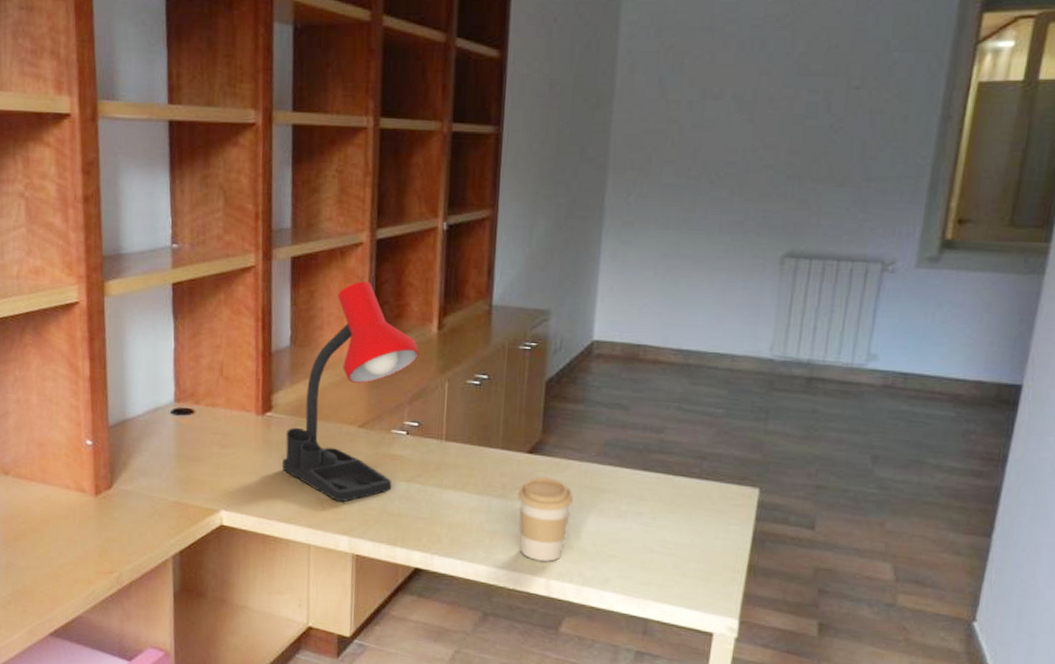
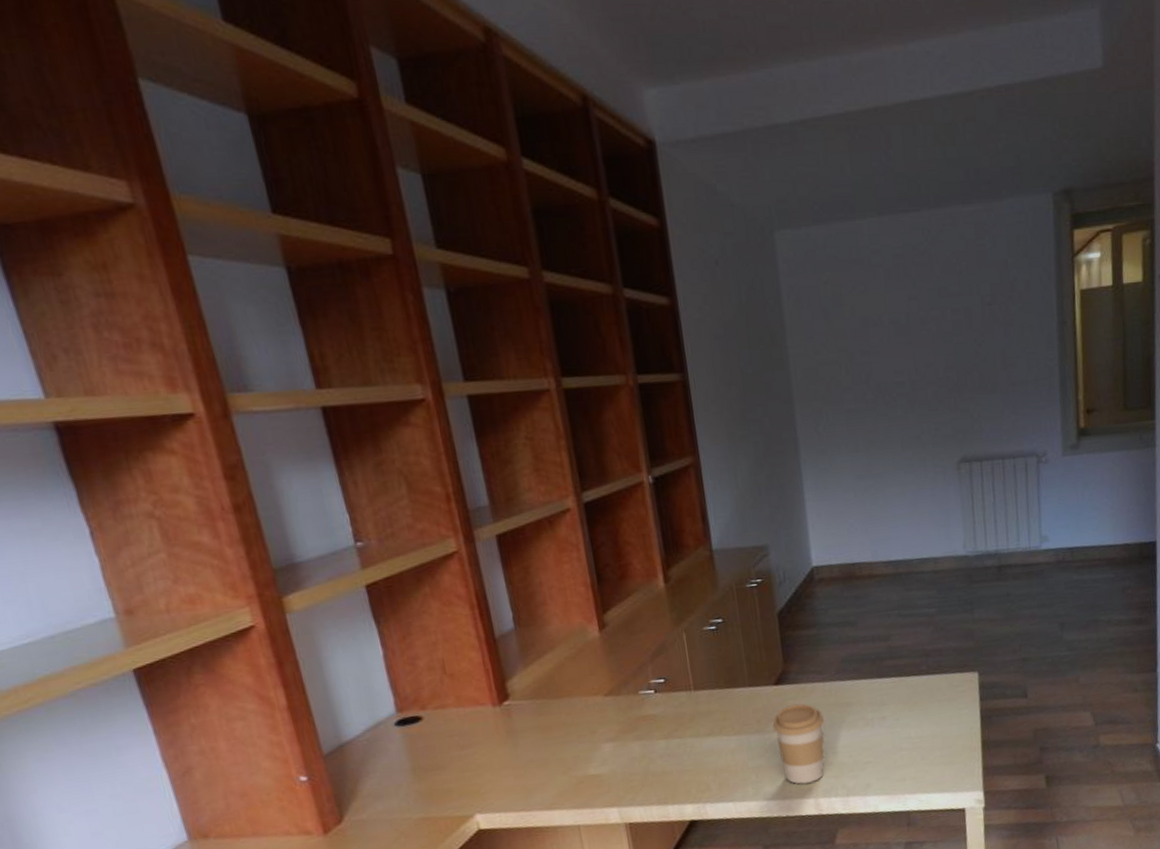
desk lamp: present [282,281,419,502] -> none [529,547,651,775]

